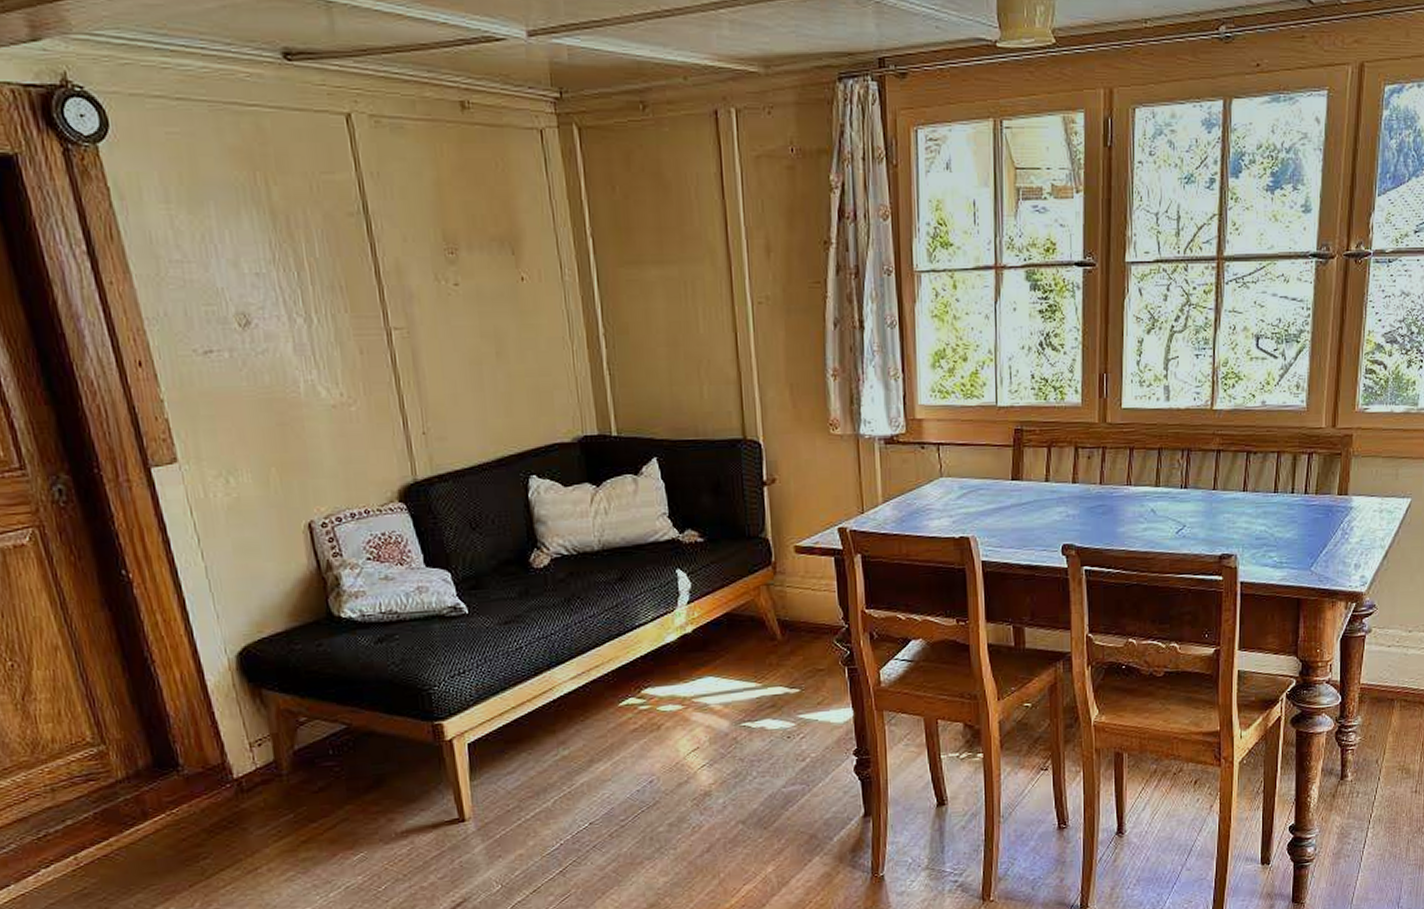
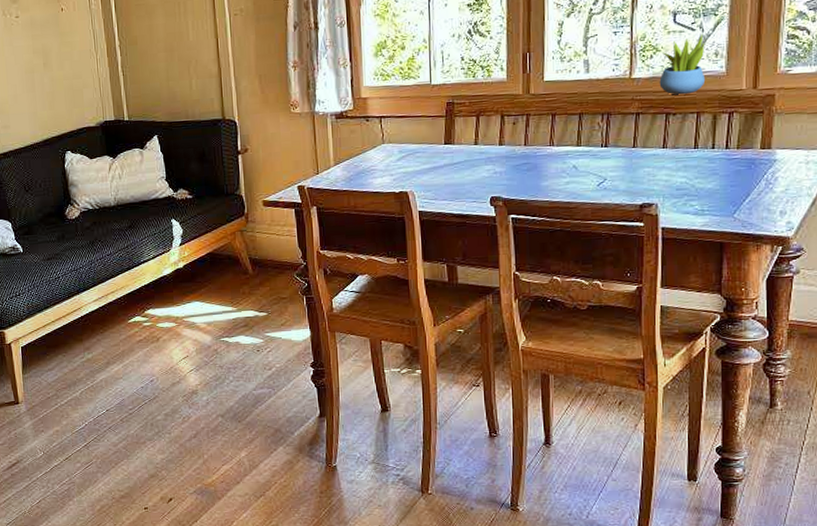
succulent plant: none [1241,362,1288,431] -> present [659,34,707,95]

